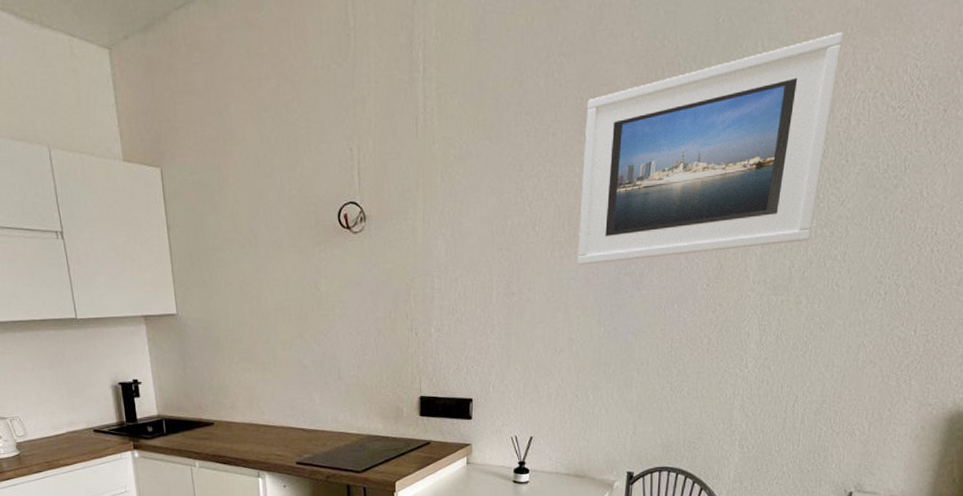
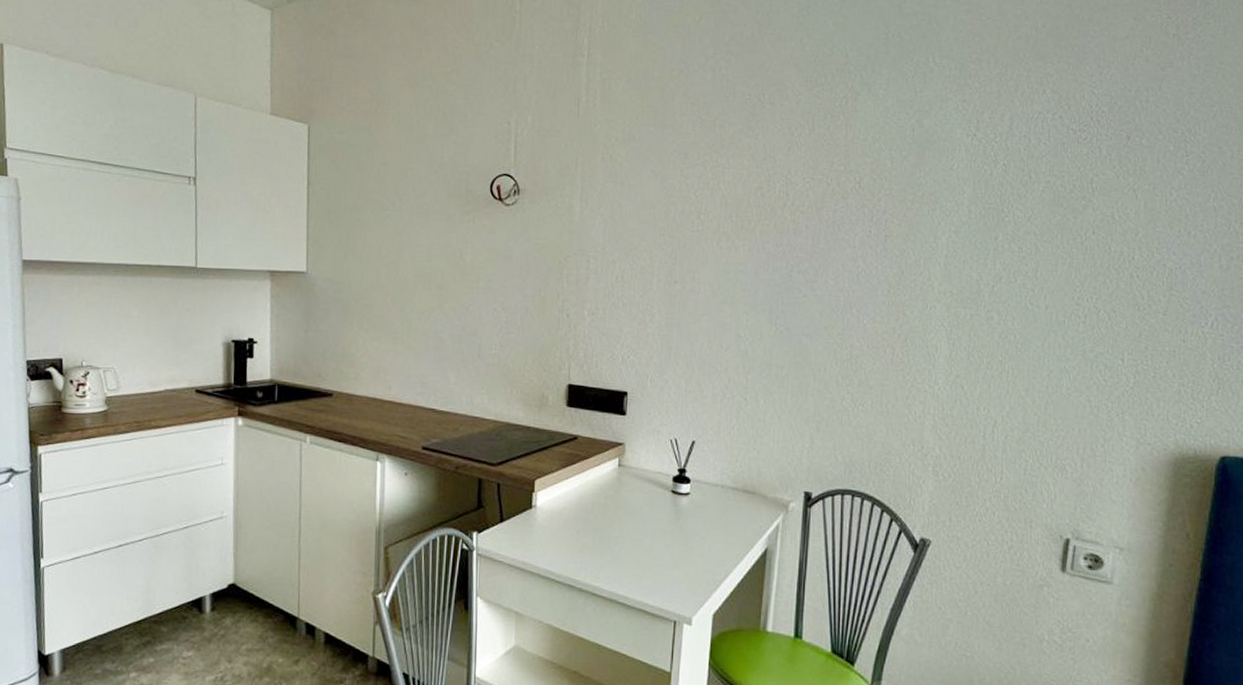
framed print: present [577,32,844,265] -> none [746,56,1016,259]

